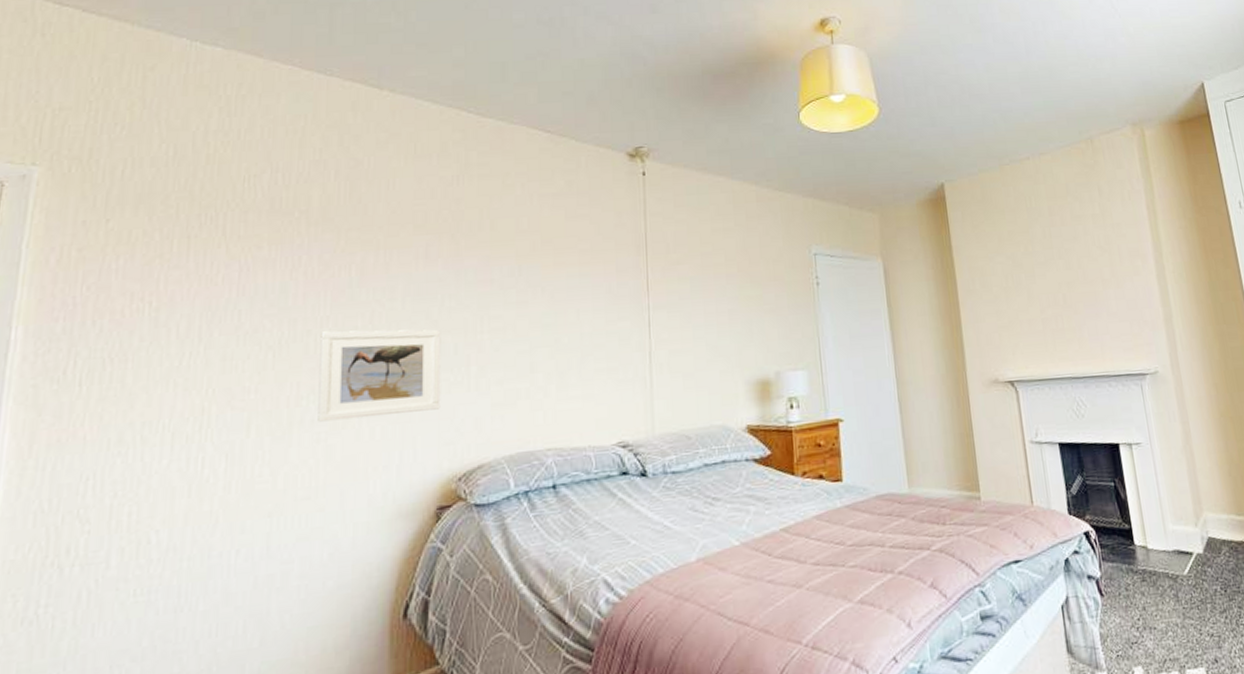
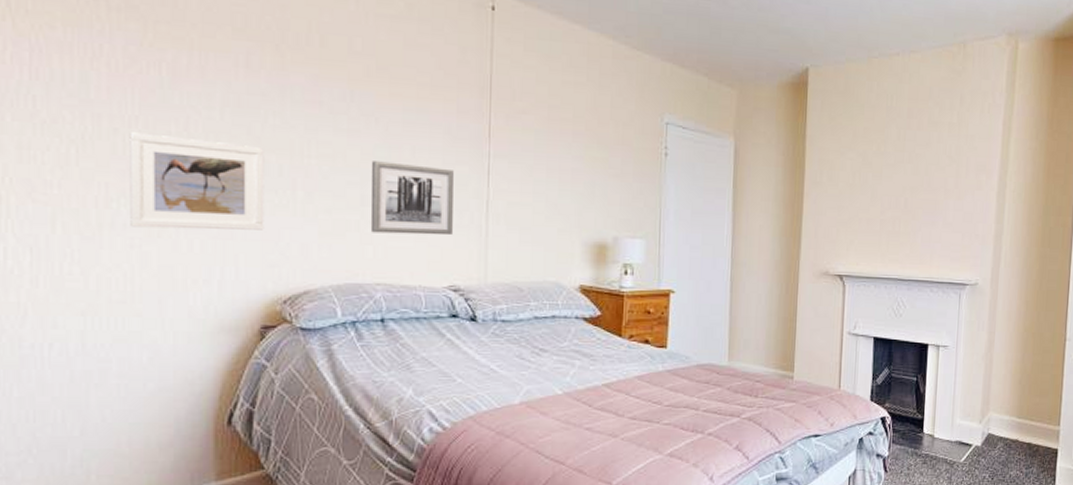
wall art: none [539,326,618,398] -> present [370,161,454,236]

